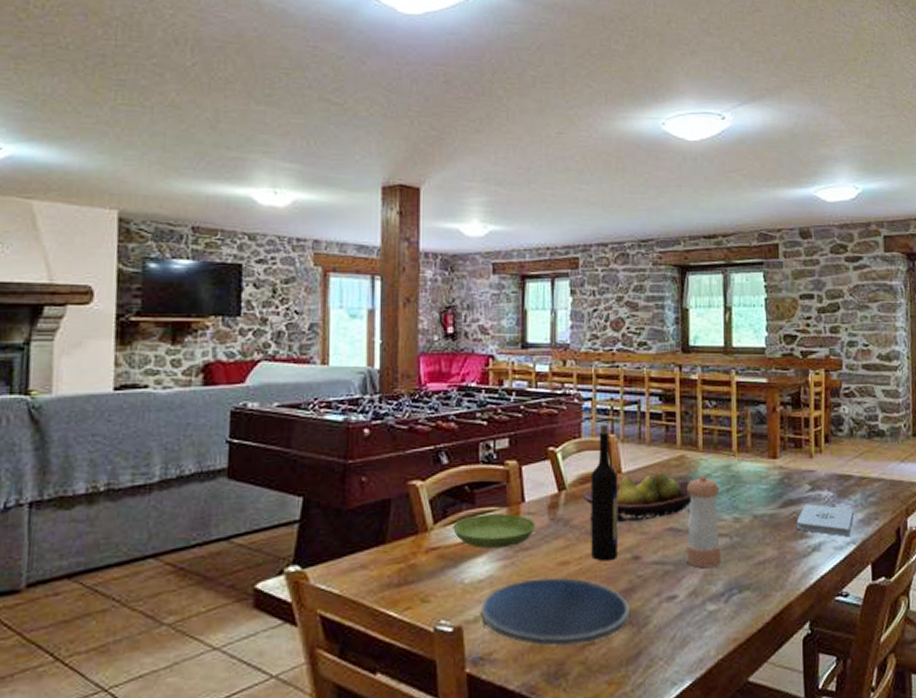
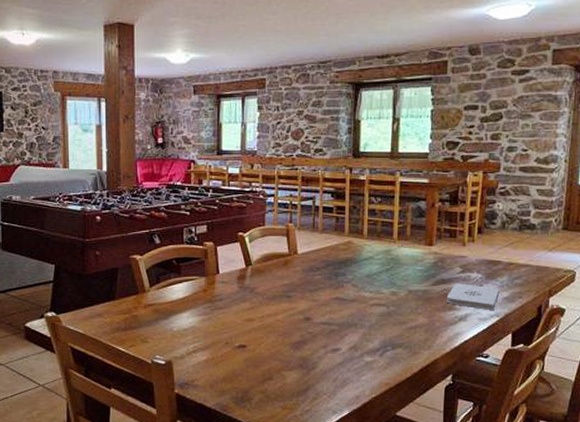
saucer: present [453,513,536,549] -> none [164,282,228,307]
plate: present [480,577,630,647] -> none [185,330,302,380]
fruit bowl: present [581,471,692,522] -> none [264,253,356,291]
wine bottle: present [590,424,619,561] -> none [271,215,294,320]
pepper shaker: present [686,476,720,569] -> none [349,258,380,330]

